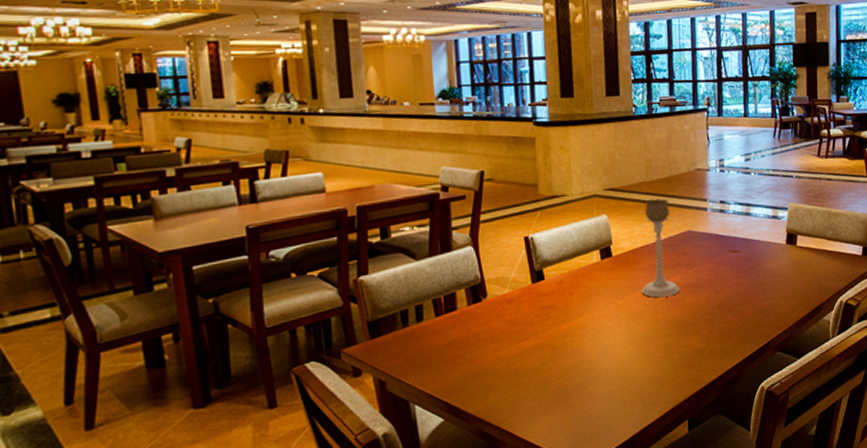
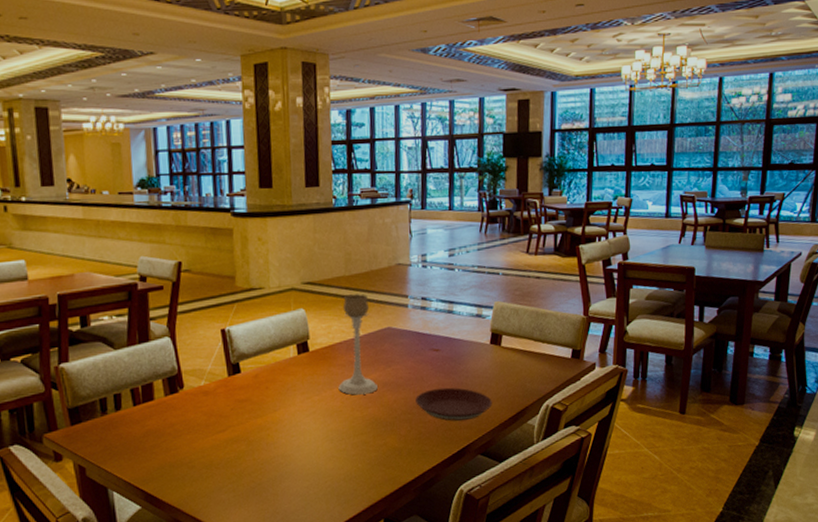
plate: none [716,287,790,320] -> present [415,387,492,422]

